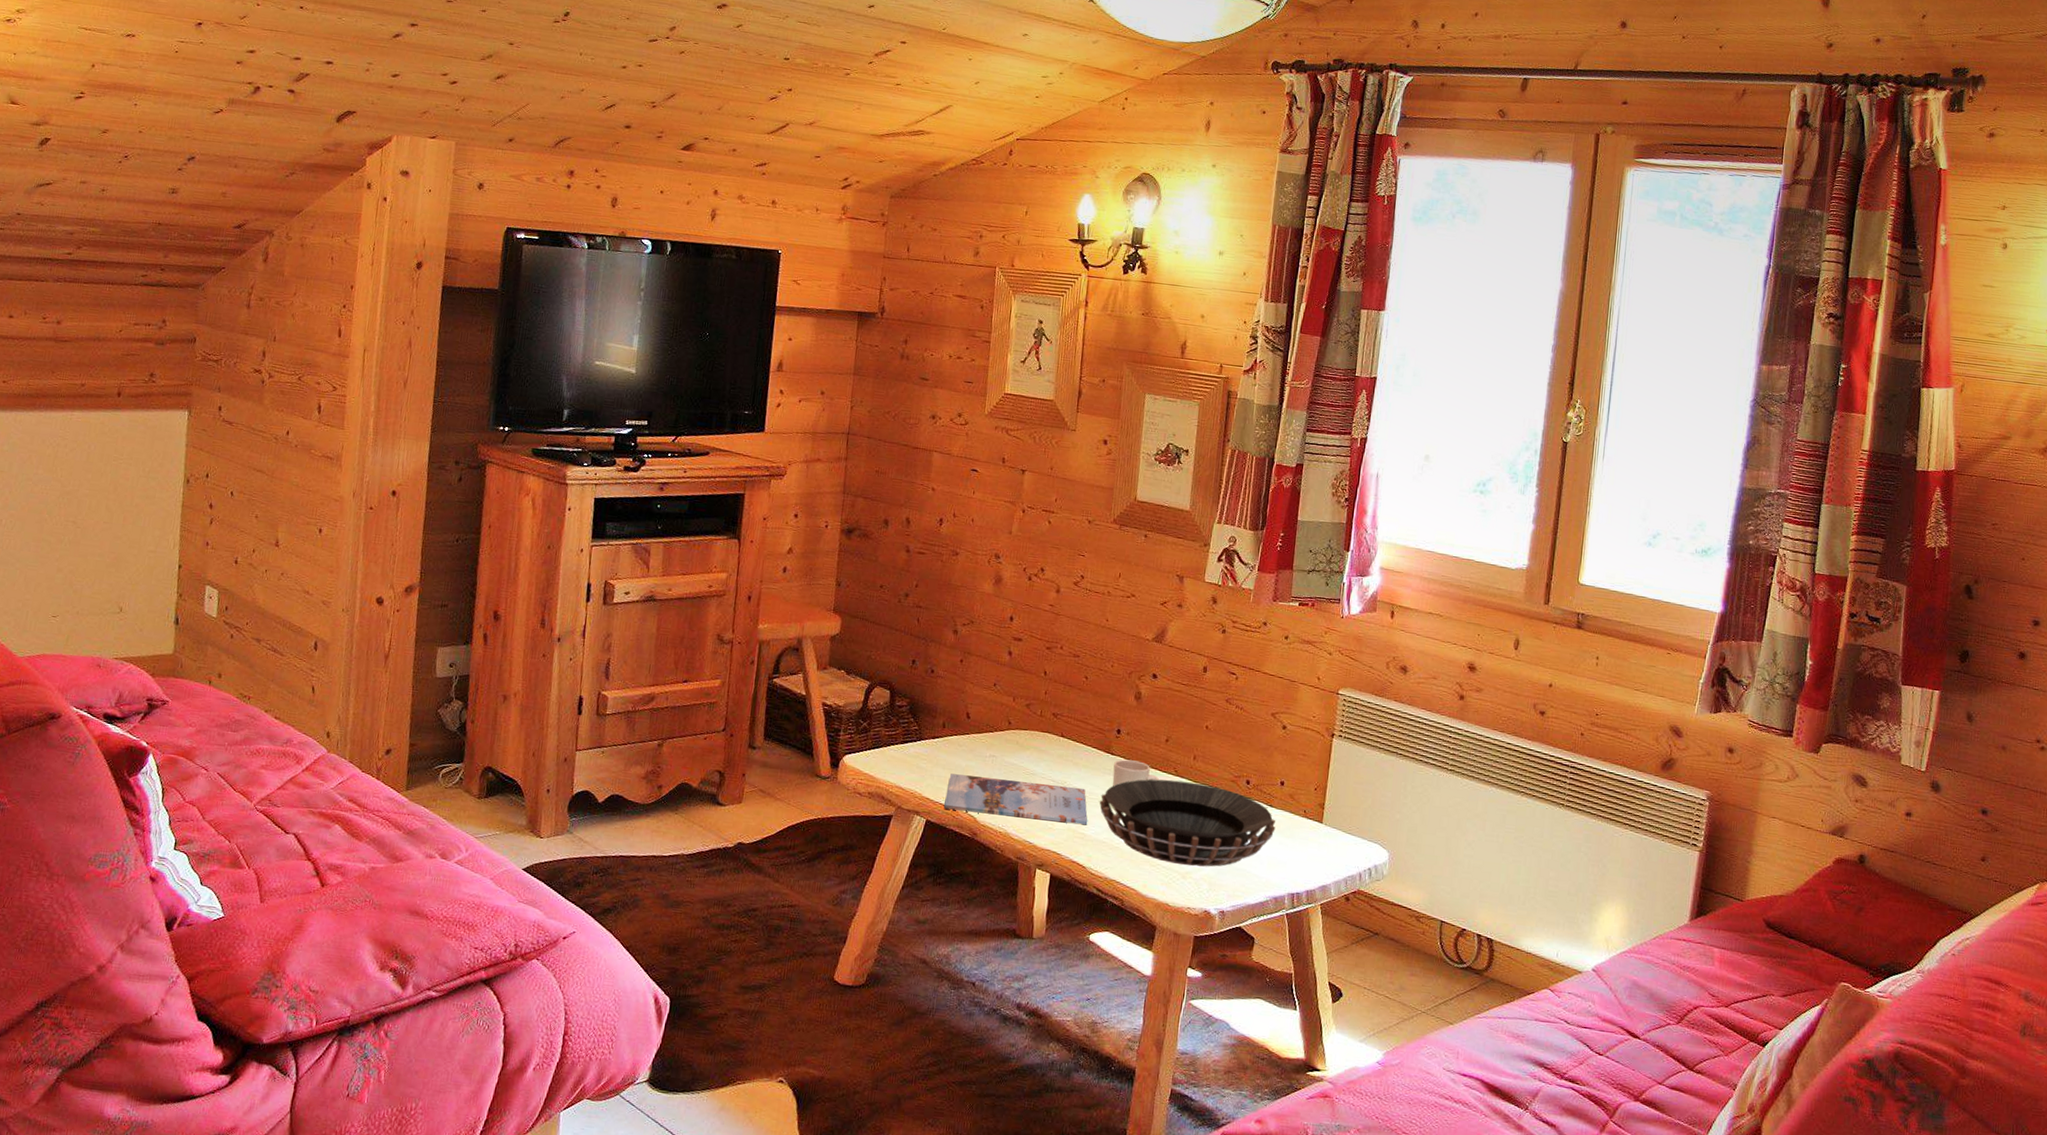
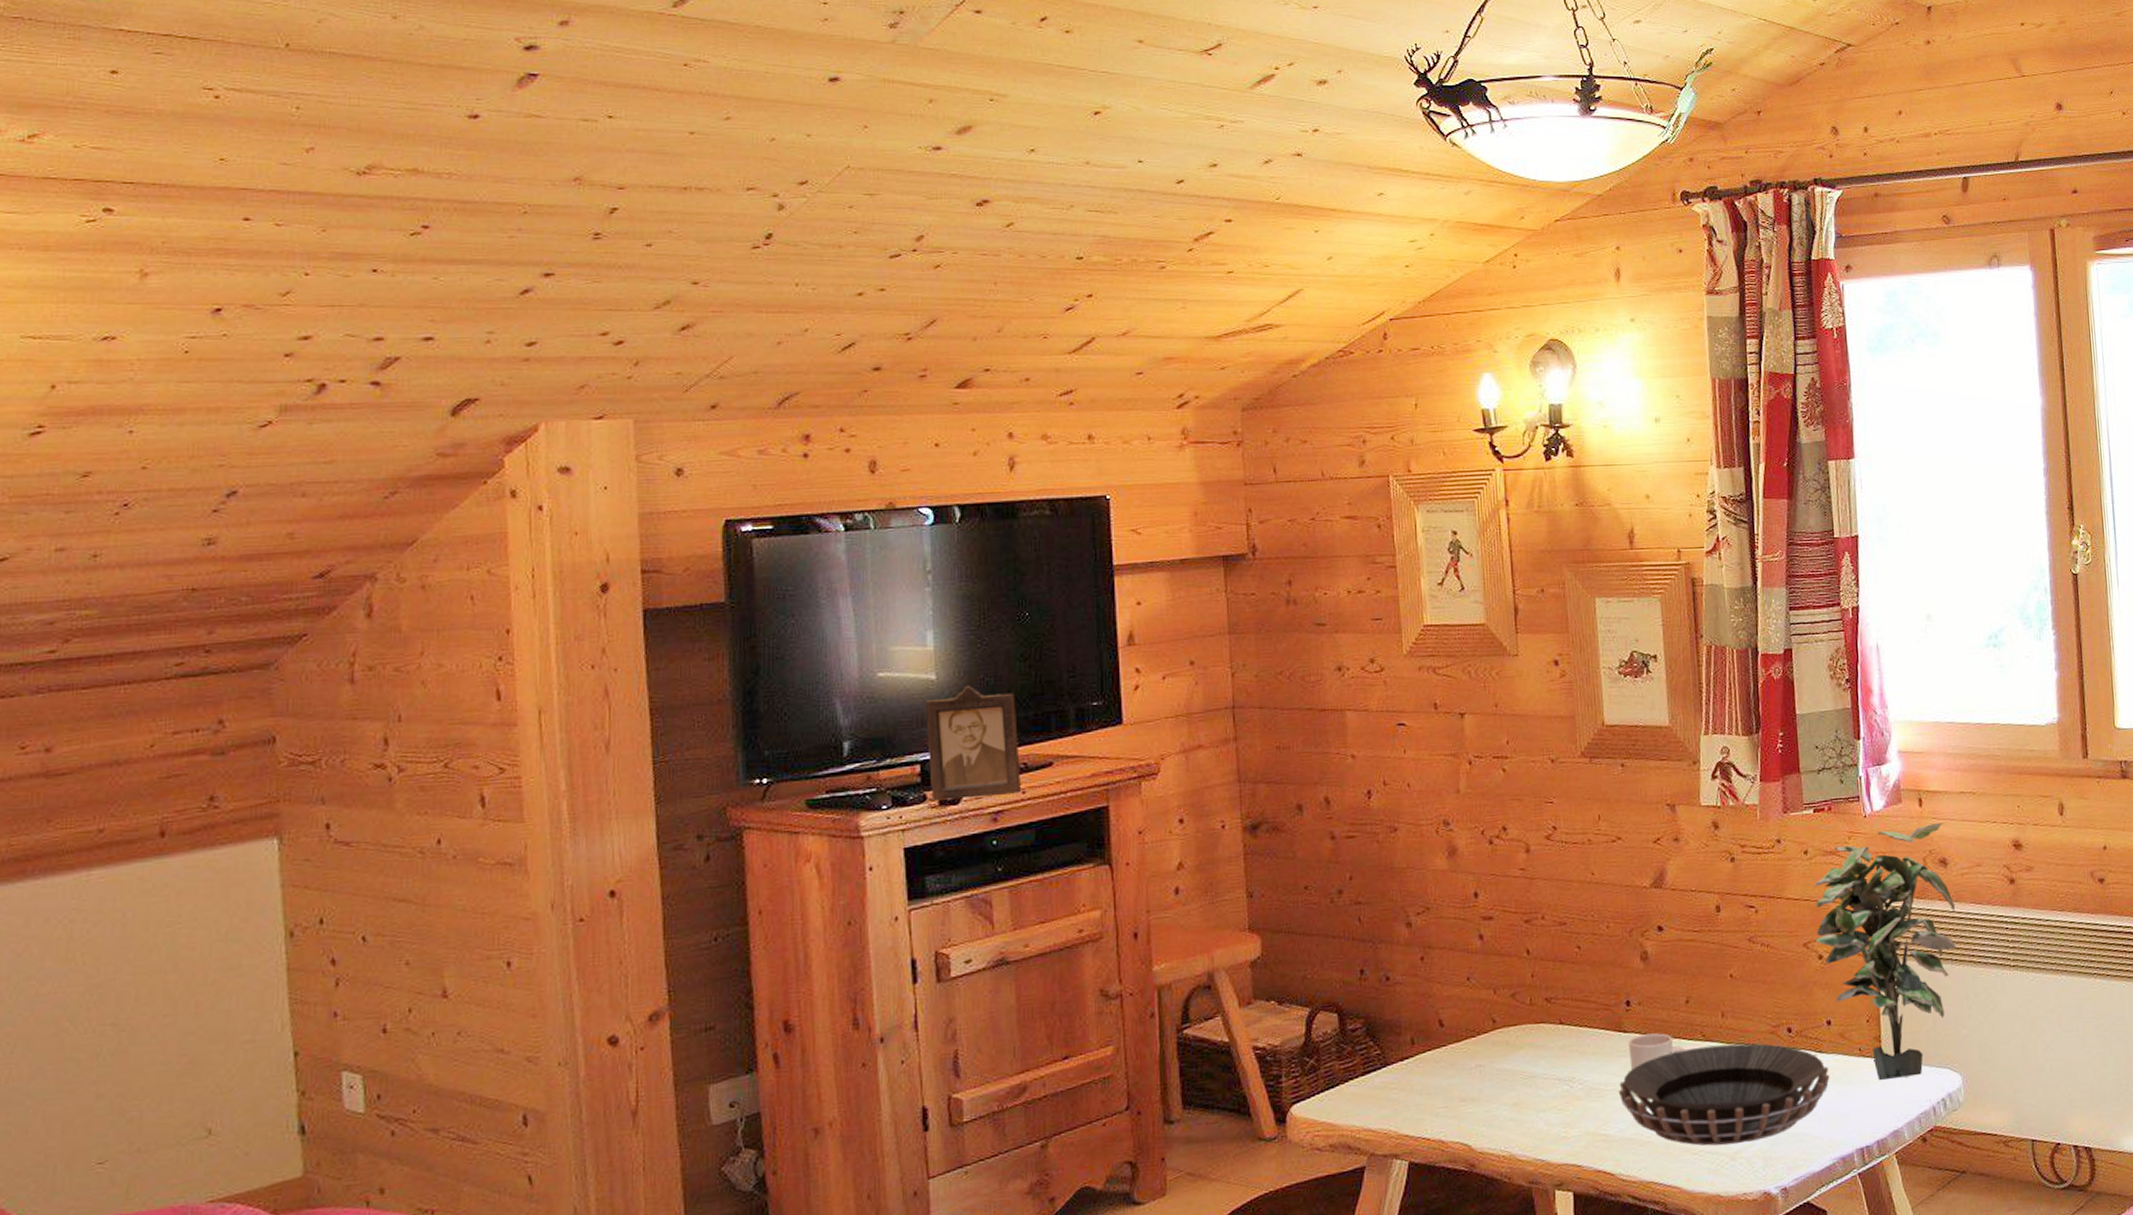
photo frame: none [619,382,690,472] -> present [925,686,1022,801]
magazine: present [944,773,1088,825] -> none [1428,1080,1609,1143]
potted plant: none [1283,632,1410,845] -> present [1814,823,1957,1081]

